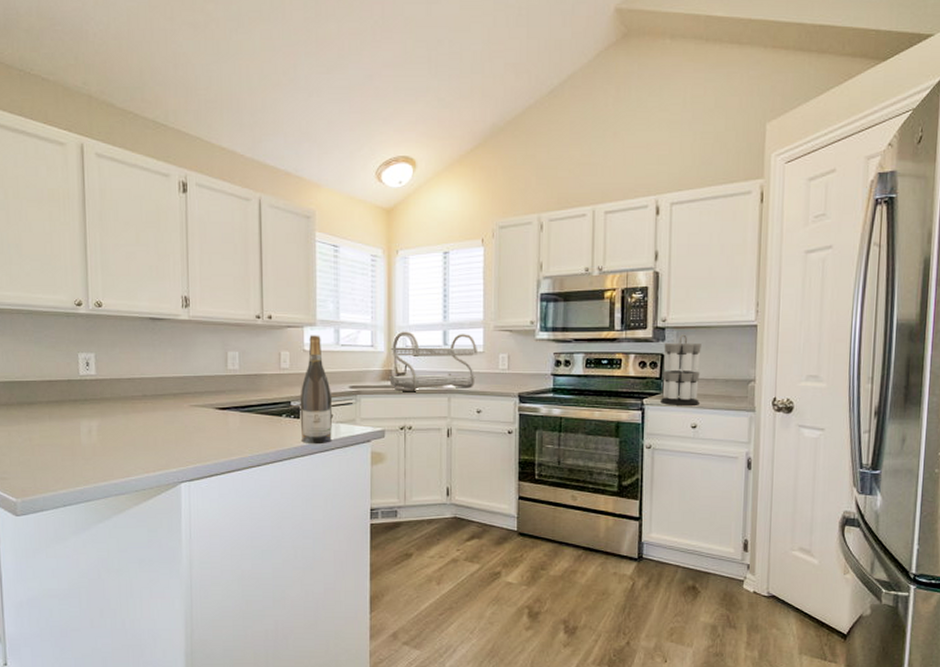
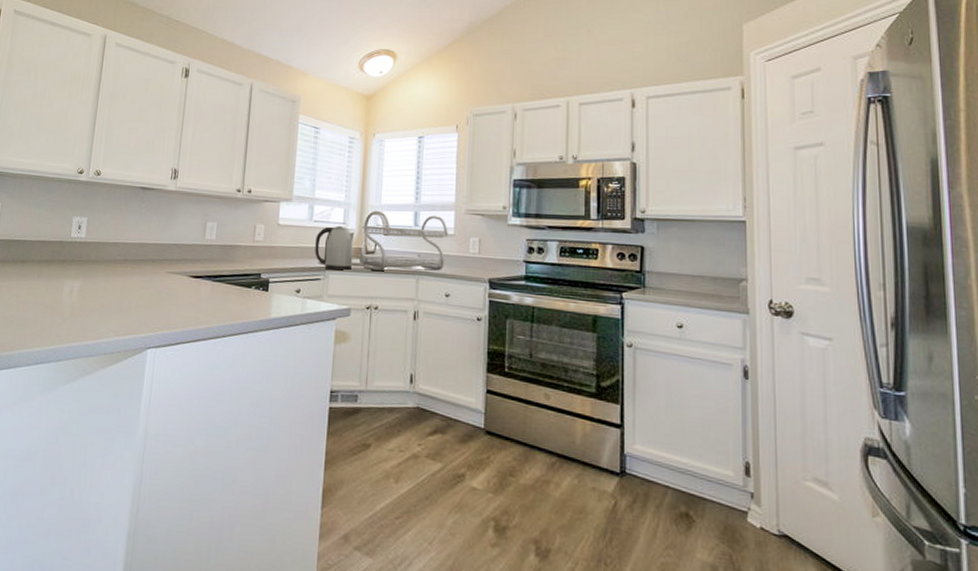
wine bottle: present [300,335,333,445] -> none [267,210,302,319]
kettle: none [344,348,384,394] -> present [315,225,355,271]
spice rack: present [661,334,702,405] -> none [642,227,685,303]

